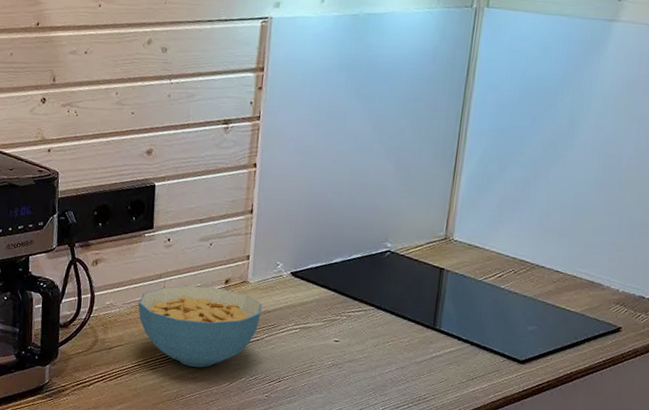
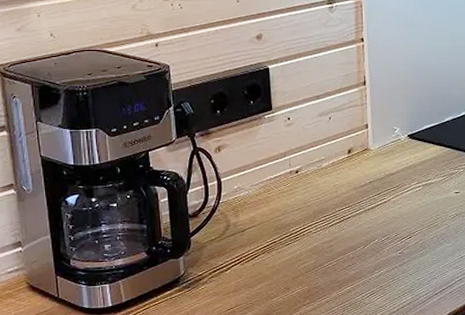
cereal bowl: present [138,285,262,368] -> none [265,158,385,236]

